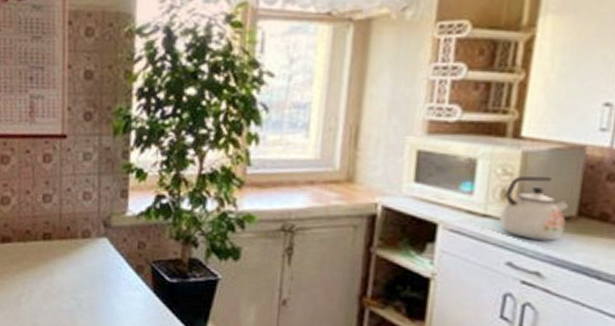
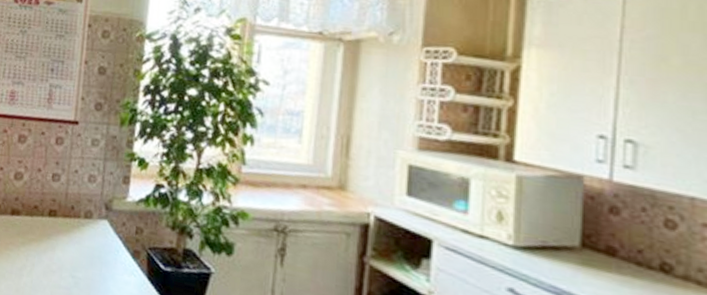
kettle: present [499,176,569,241] -> none [497,200,571,270]

